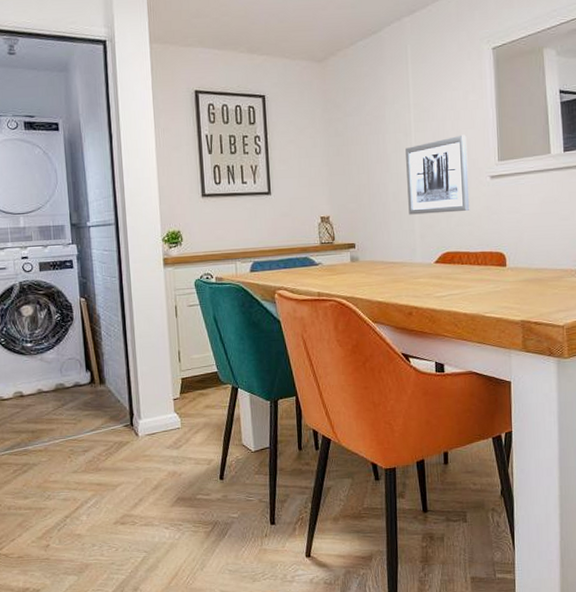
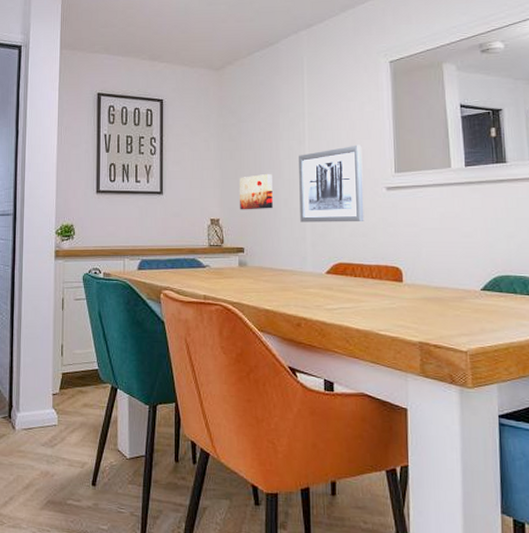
wall art: none [348,167,382,206] -> present [240,173,273,210]

